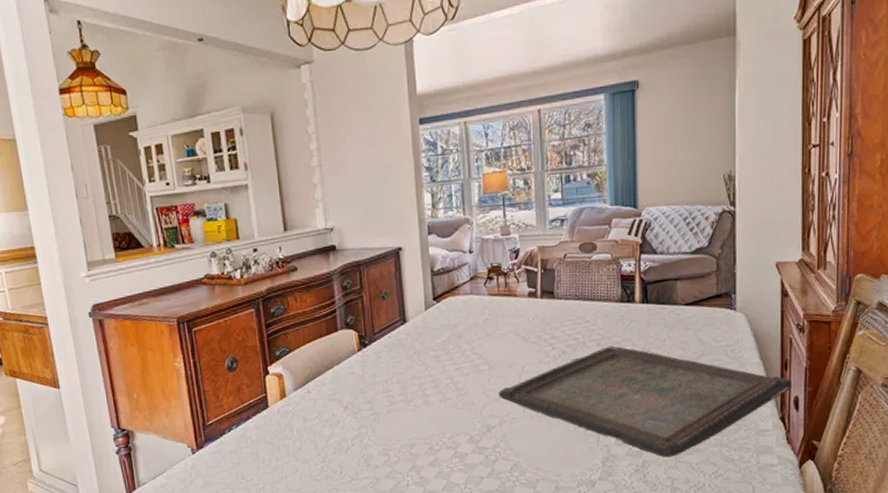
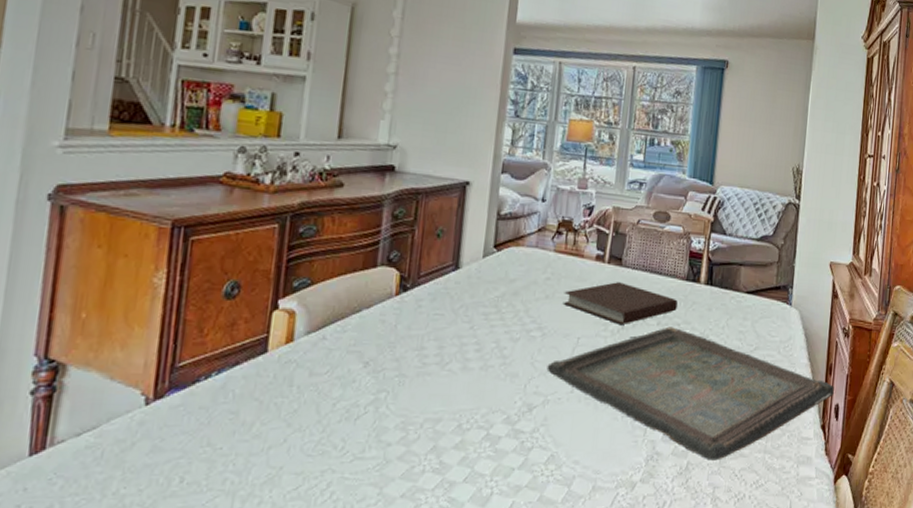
notebook: none [503,313,615,350] -> present [563,282,678,324]

